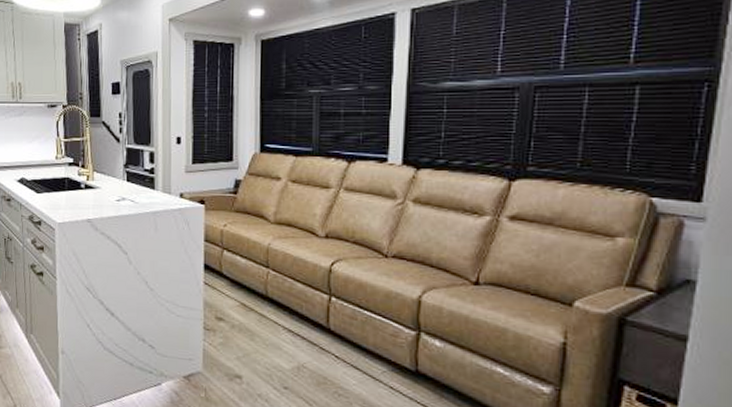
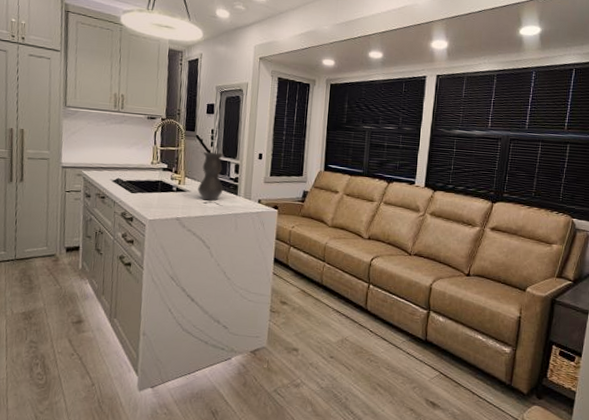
vase: none [109,139,138,198] -> present [198,151,224,201]

